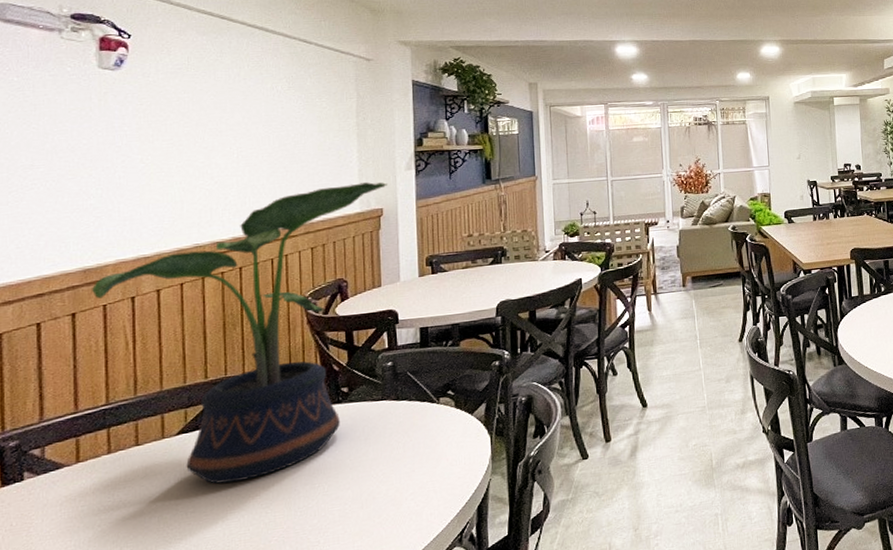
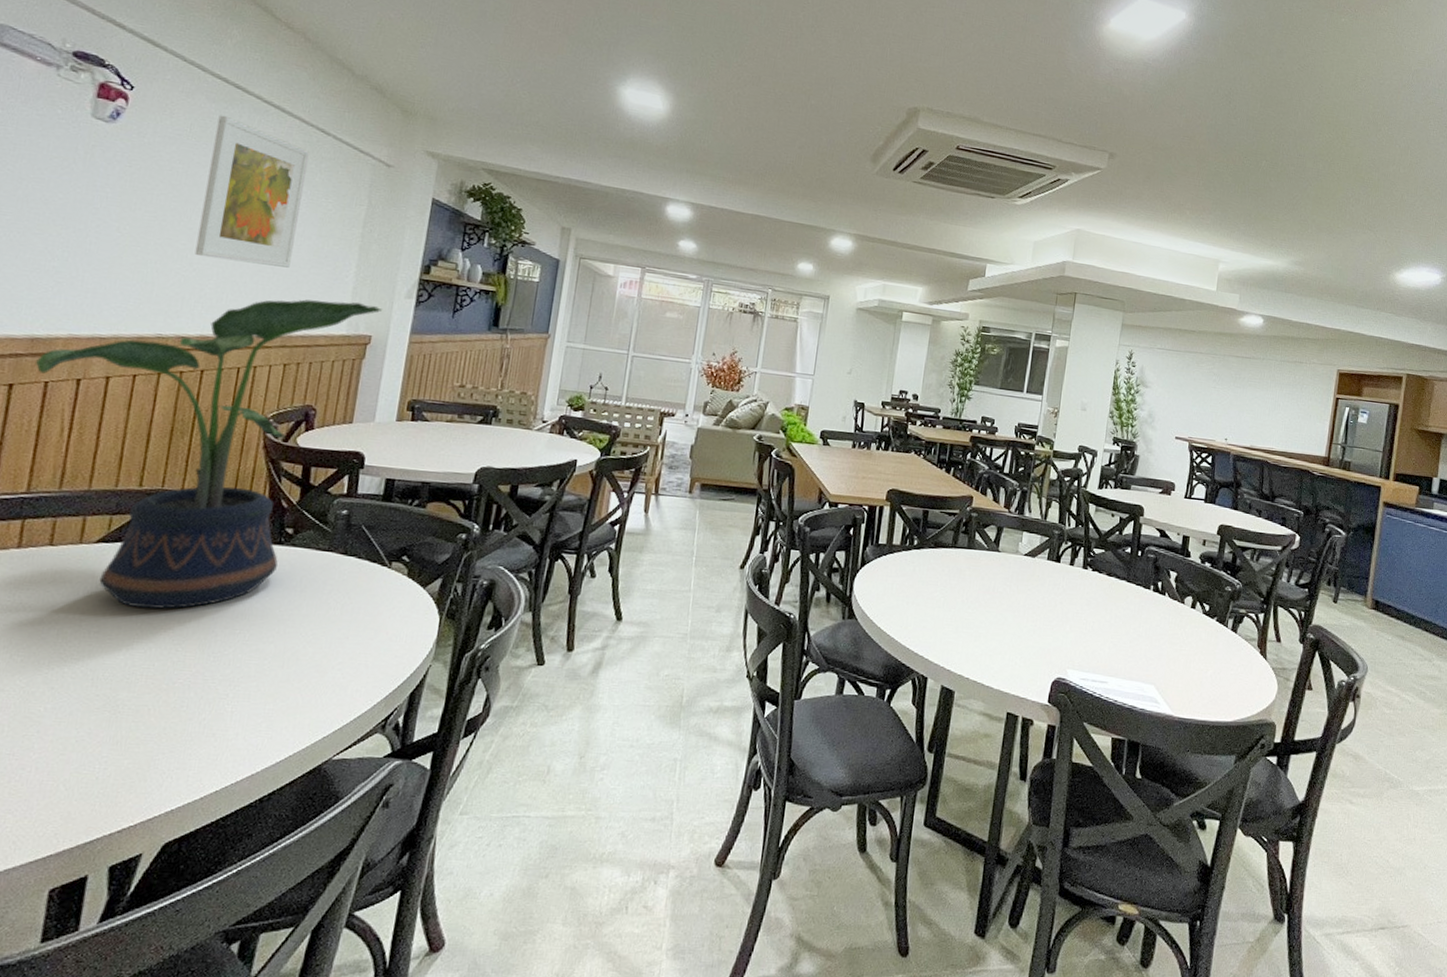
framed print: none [211,44,299,170] -> present [194,115,310,268]

